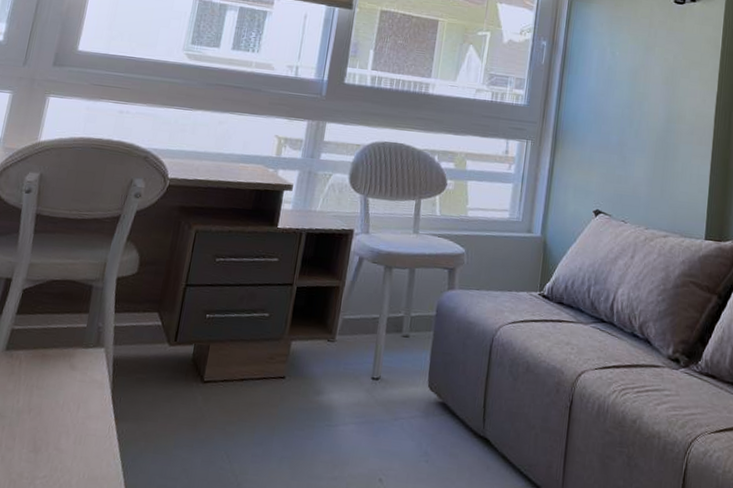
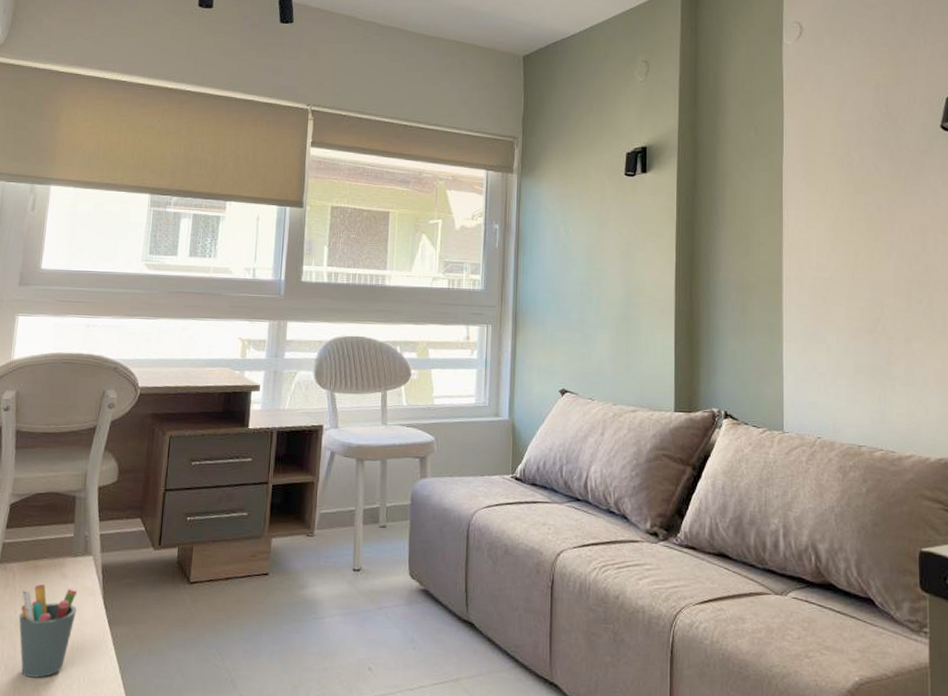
pen holder: none [18,373,86,471] -> present [18,583,78,678]

